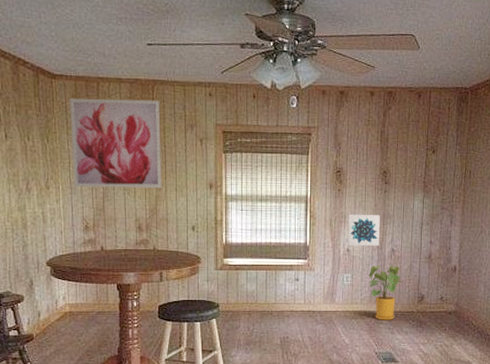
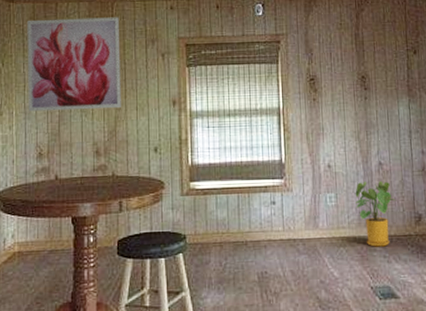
wall art: present [348,214,380,247] -> none [327,123,364,162]

